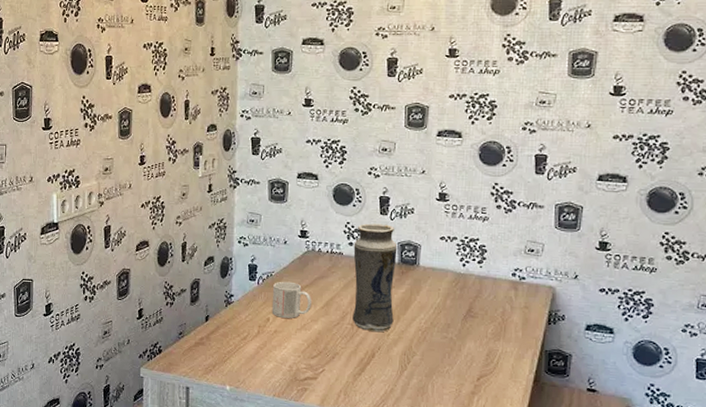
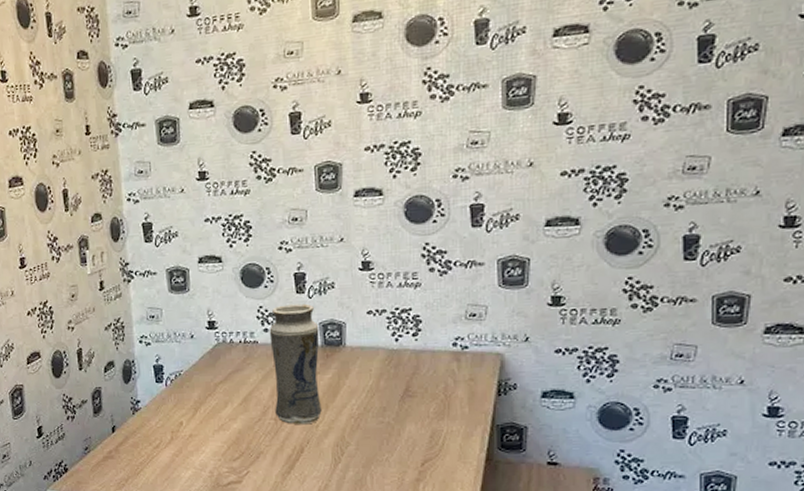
mug: present [271,281,311,318] -> none [183,379,228,420]

